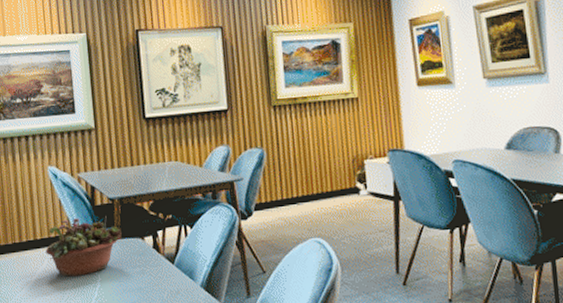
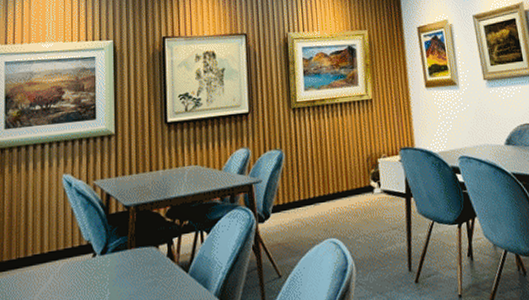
succulent planter: present [46,216,122,277] -> none [52,225,135,293]

